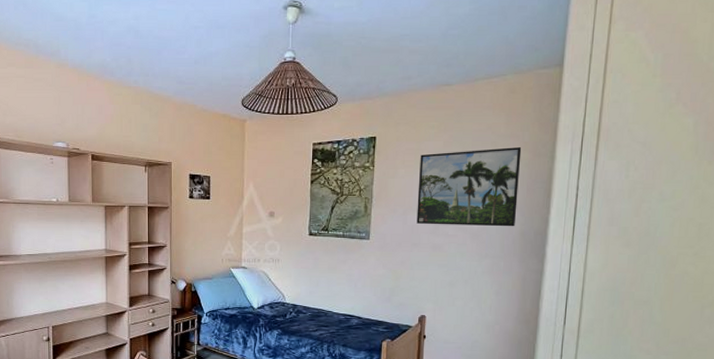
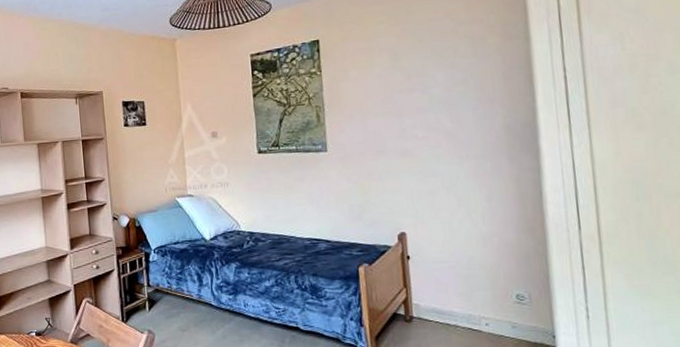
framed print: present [416,147,522,227] -> none [372,32,496,129]

